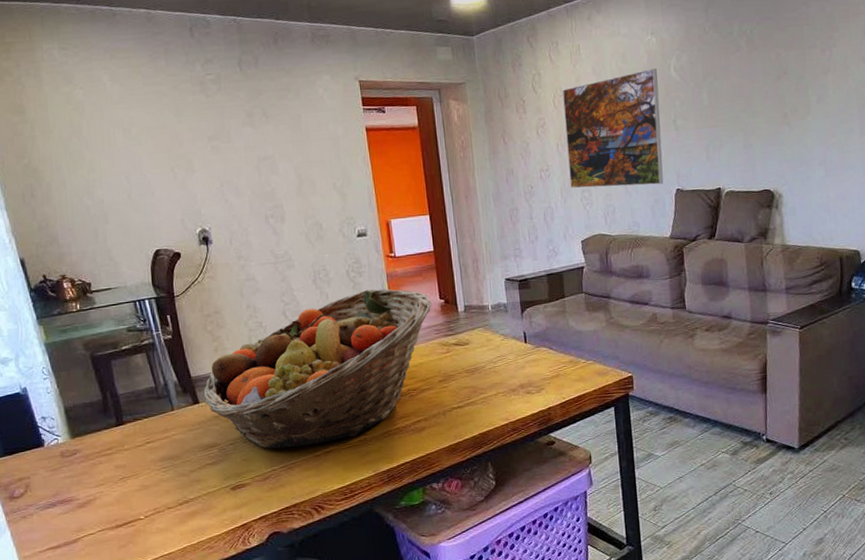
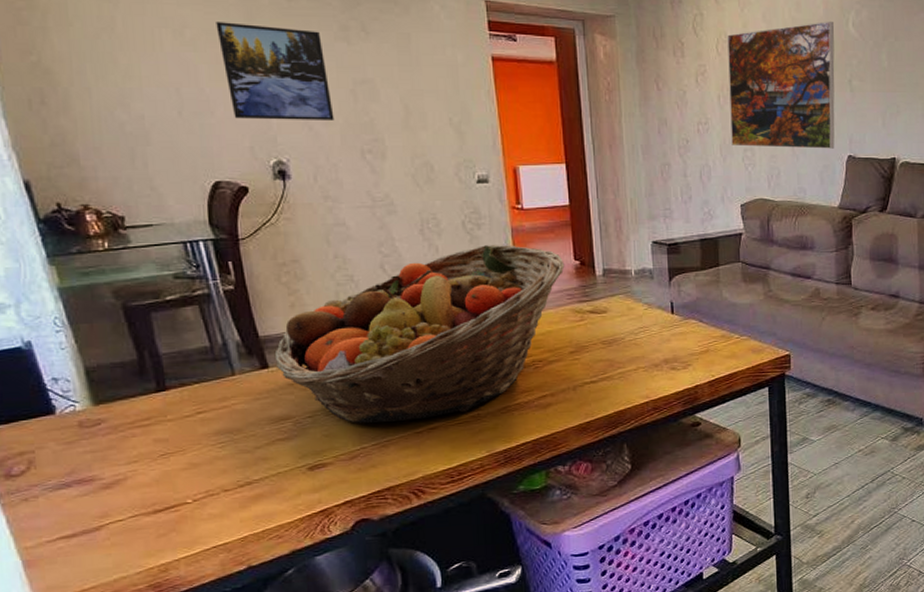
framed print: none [154,118,244,197] -> present [216,22,335,120]

